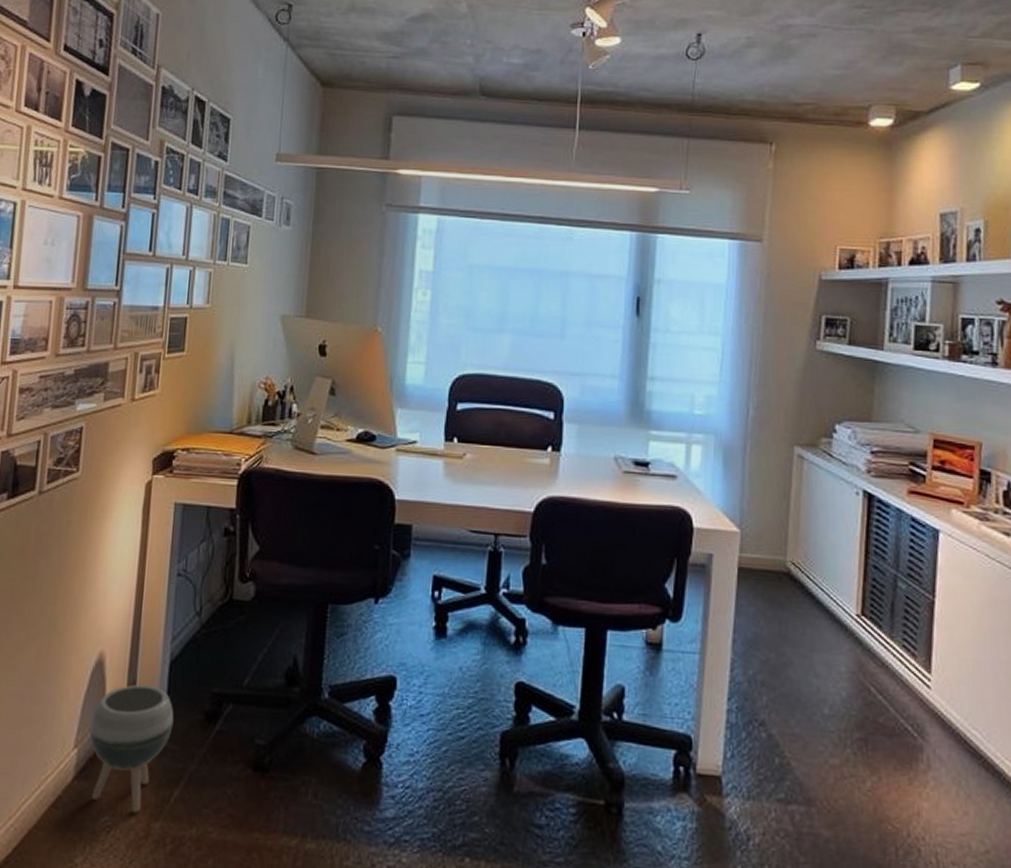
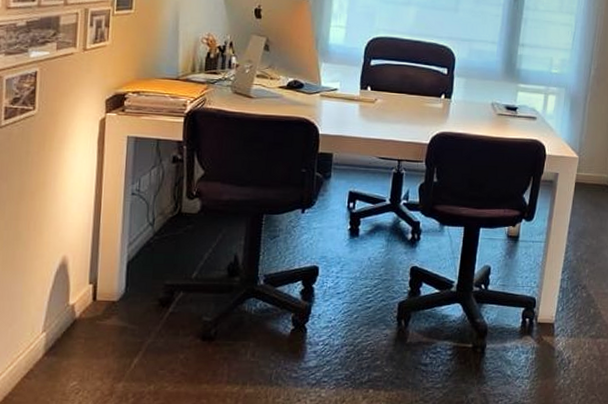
planter: present [89,684,174,813] -> none [56,281,132,377]

